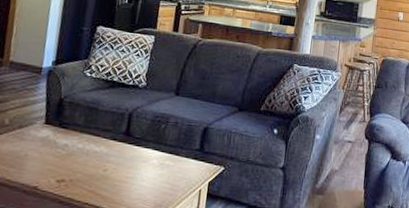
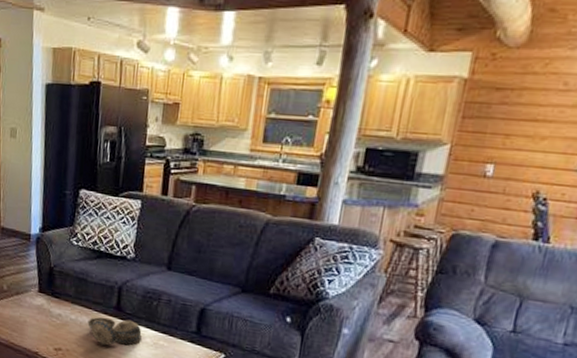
decorative bowl: none [95,143,149,171] -> present [87,317,142,346]

